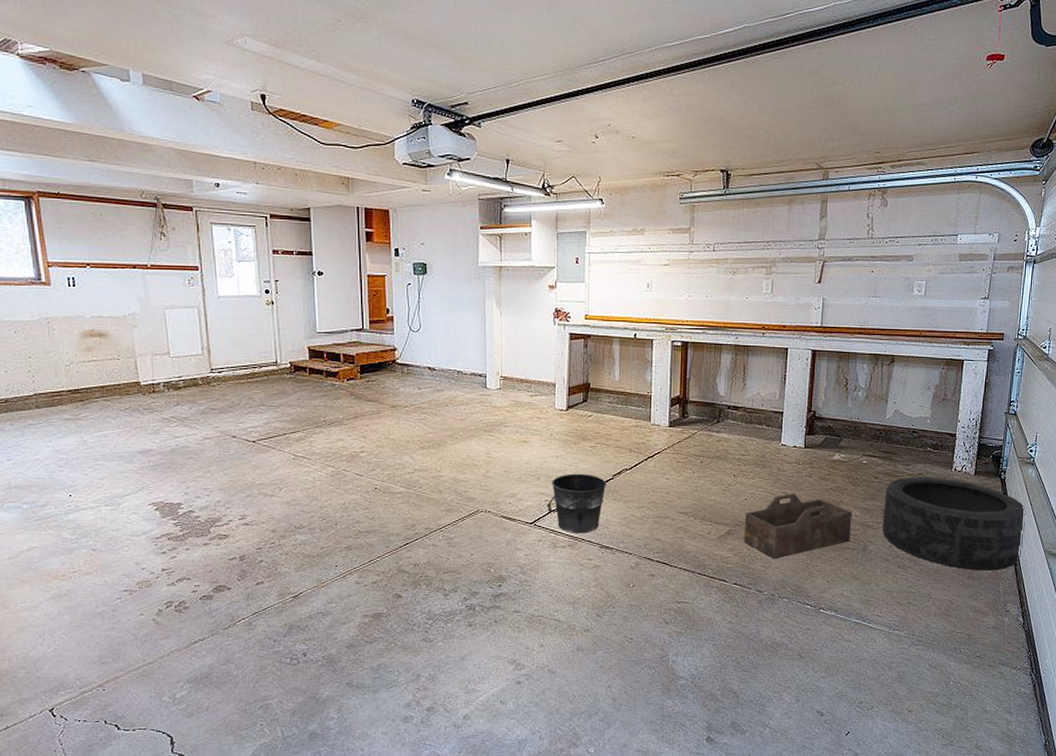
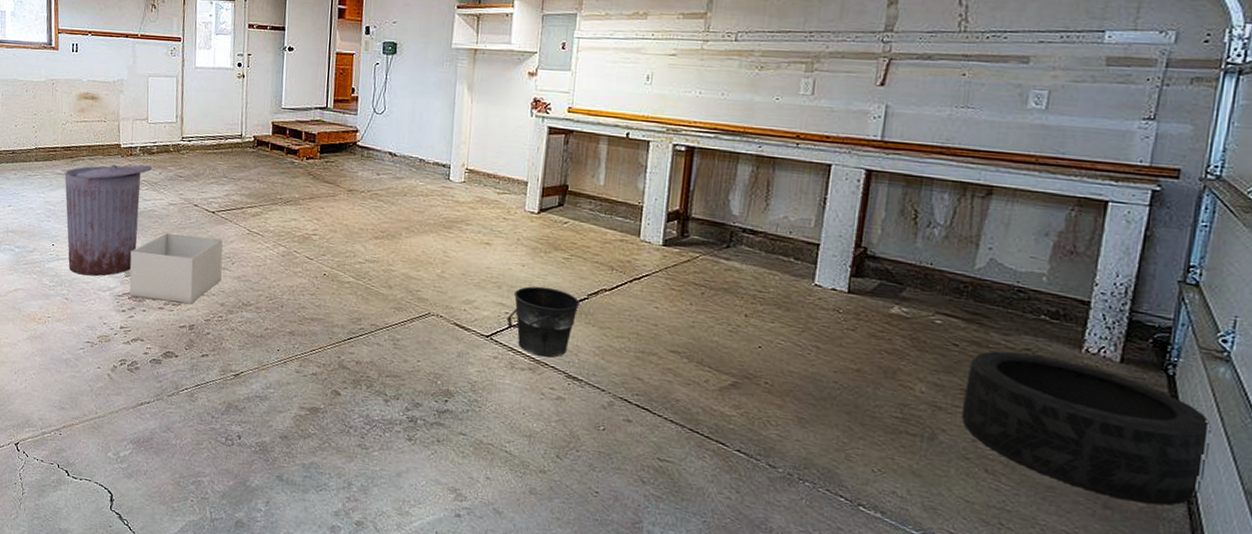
trash can: none [76,401,180,522] -> present [64,164,152,276]
storage bin: none [165,467,269,536] -> present [129,232,223,305]
tool box: present [743,493,852,559] -> none [753,348,916,429]

